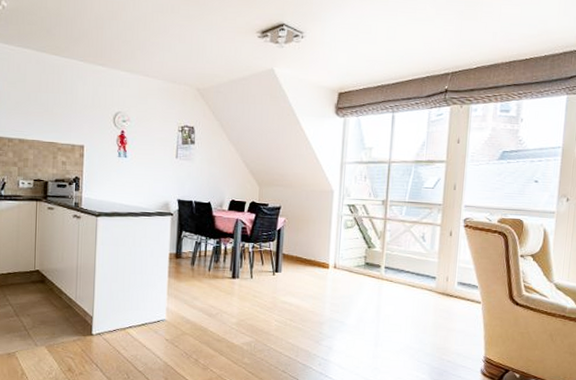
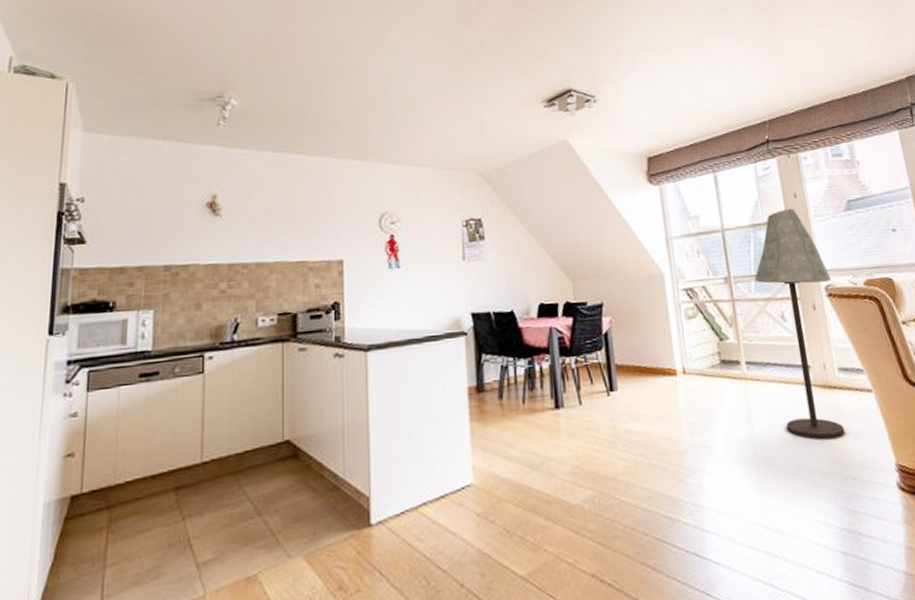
floor lamp: none [406,151,472,332] -> present [754,208,845,439]

